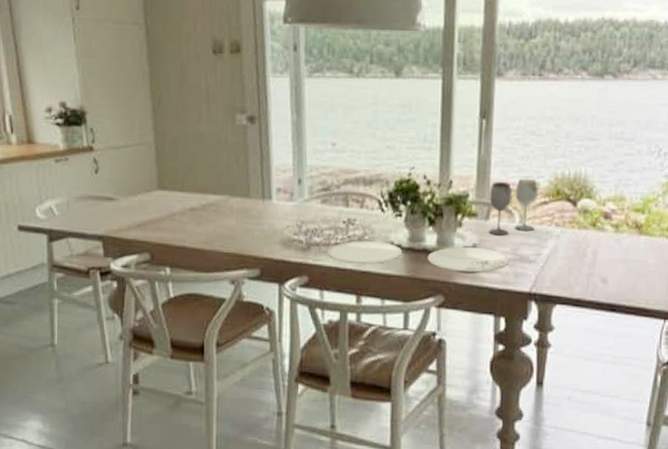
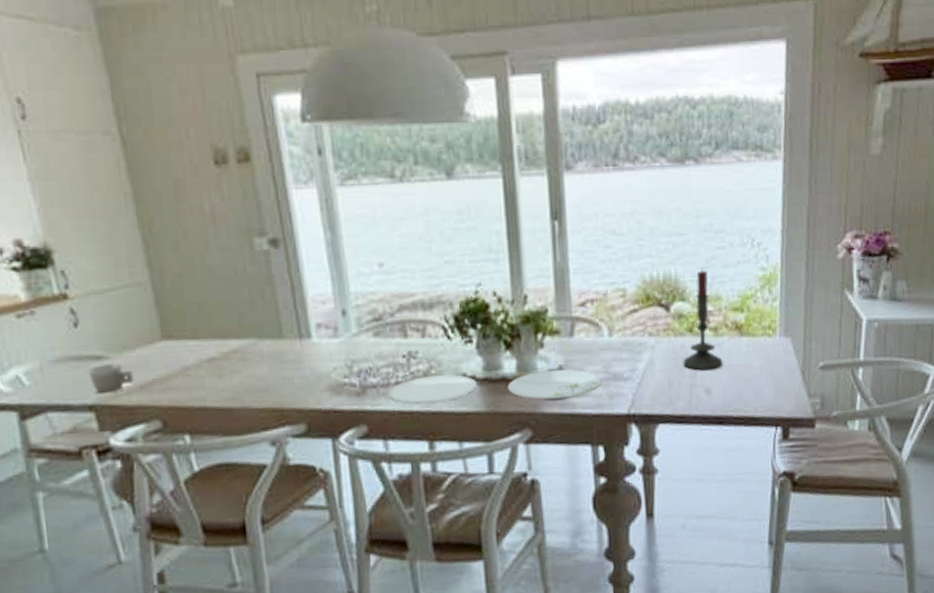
cup: none [101,204,134,227] -> present [87,363,134,393]
wineglass: present [489,178,539,236] -> none [571,285,626,353]
candle: none [584,172,621,262] -> present [683,269,723,371]

